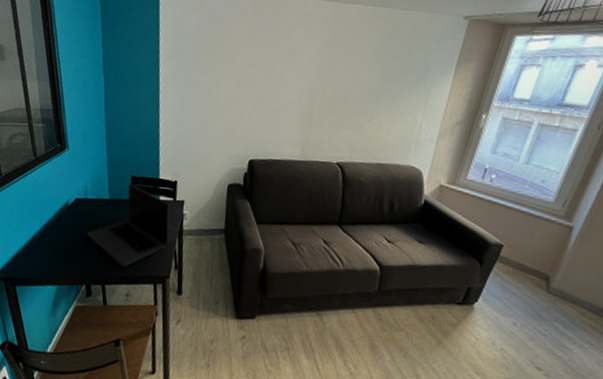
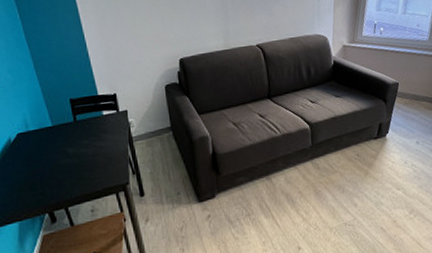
laptop: present [87,183,170,267] -> none [38,106,122,186]

